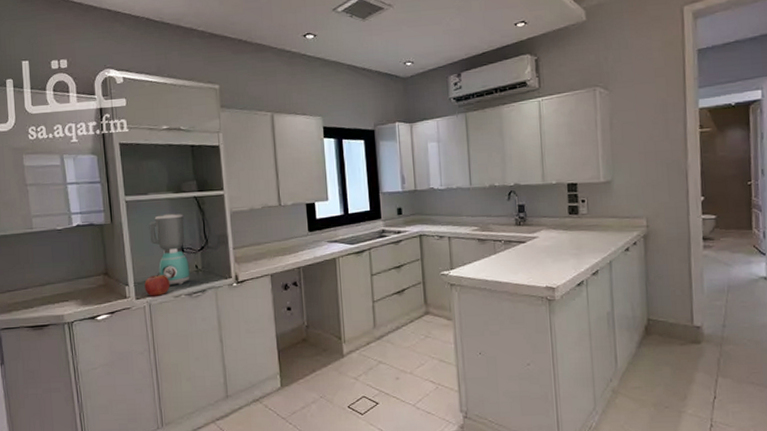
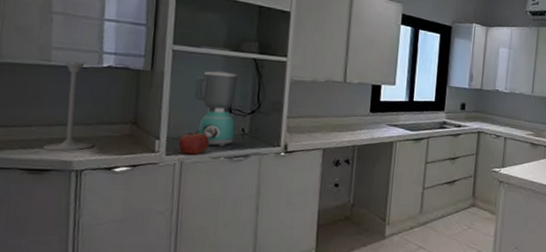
candlestick: none [39,225,78,308] -> present [42,61,94,151]

